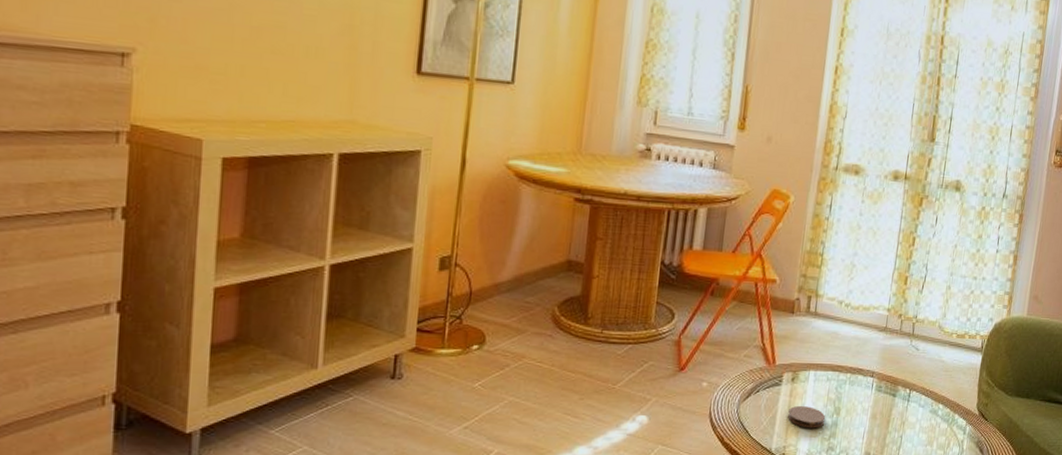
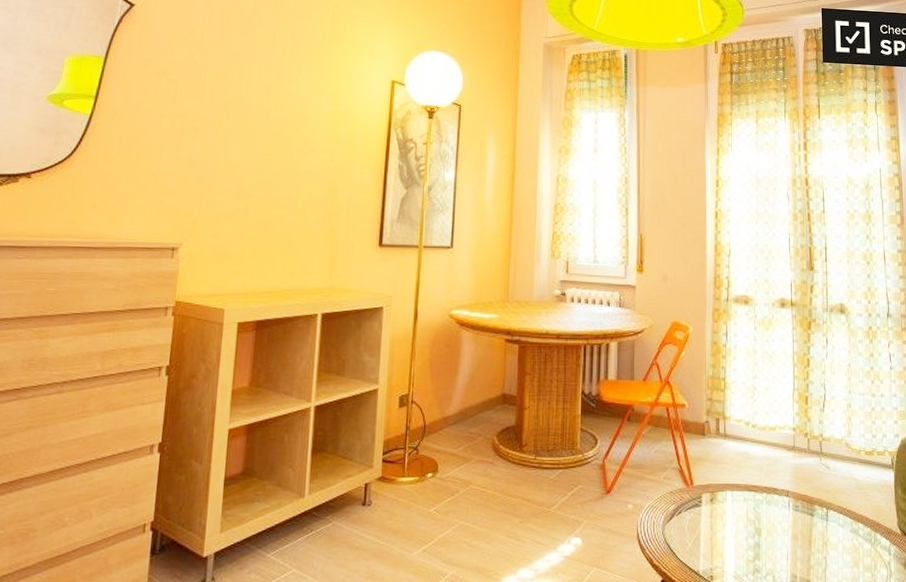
coaster: present [788,406,825,428] -> none [711,527,747,550]

